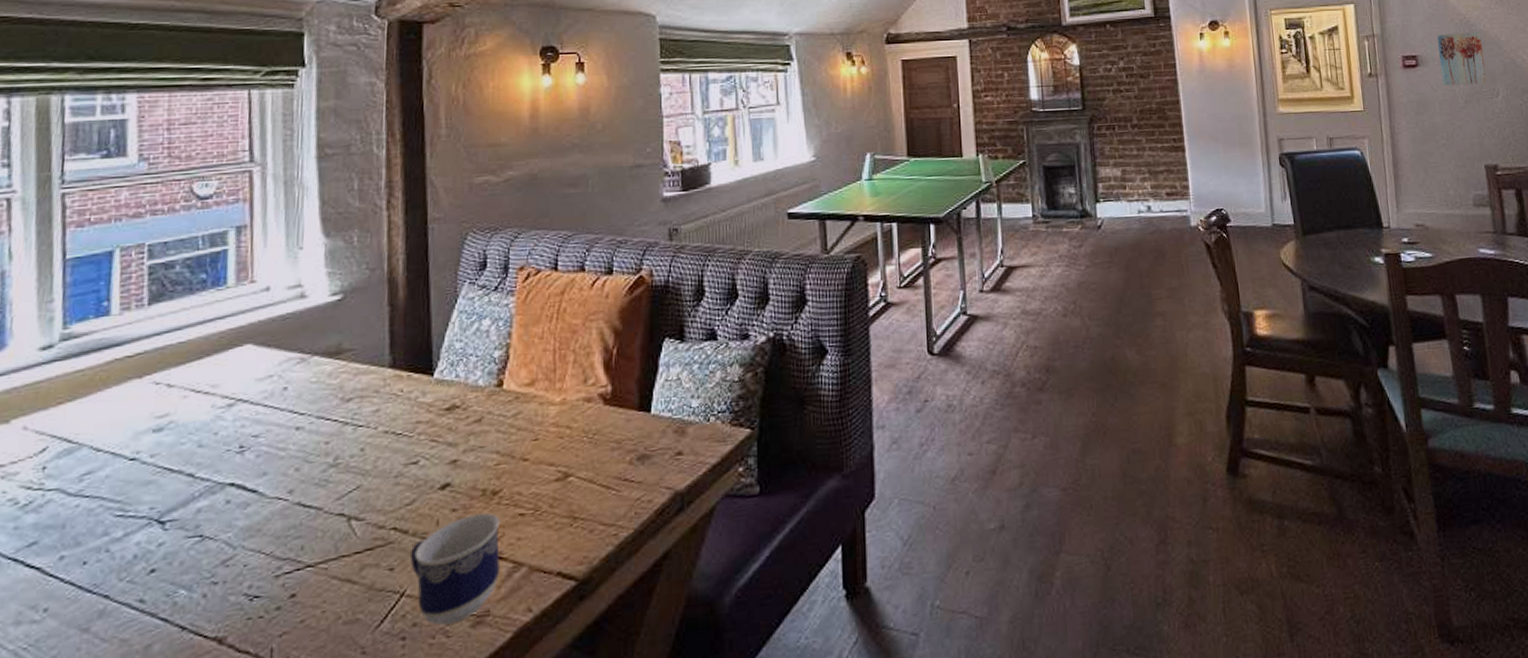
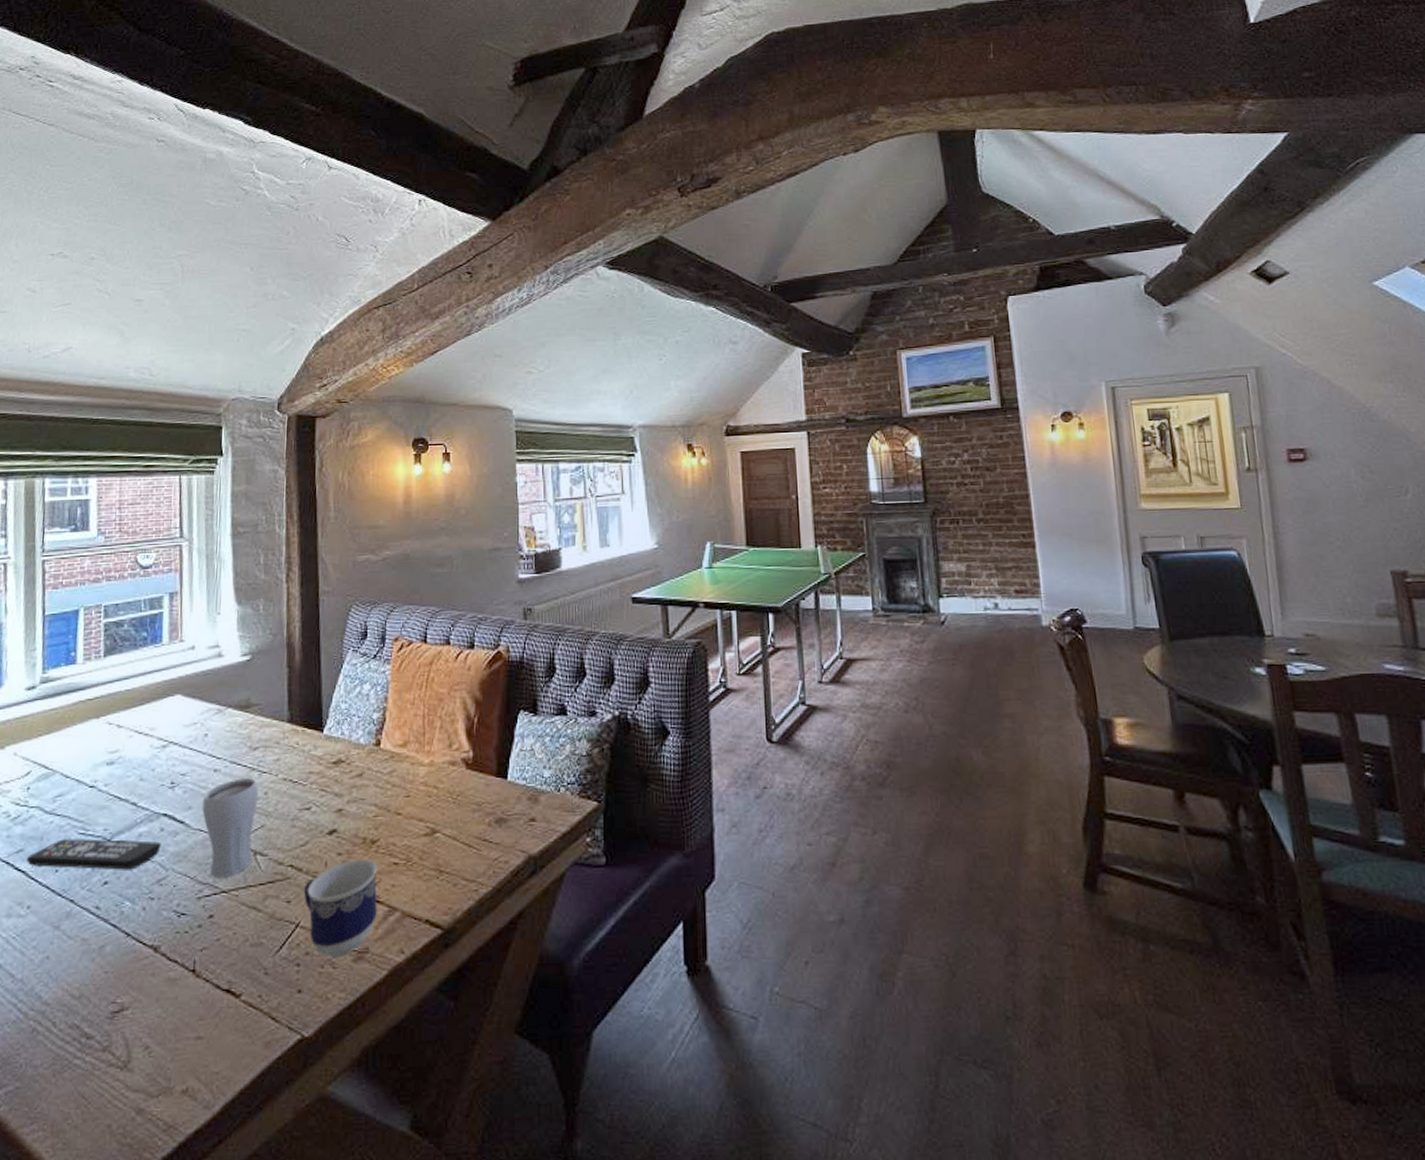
remote control: none [41,516,227,561] -> present [26,839,161,870]
drinking glass: none [280,433,353,552] -> present [202,778,258,879]
wall art: present [1437,31,1486,86] -> none [1330,422,1392,483]

